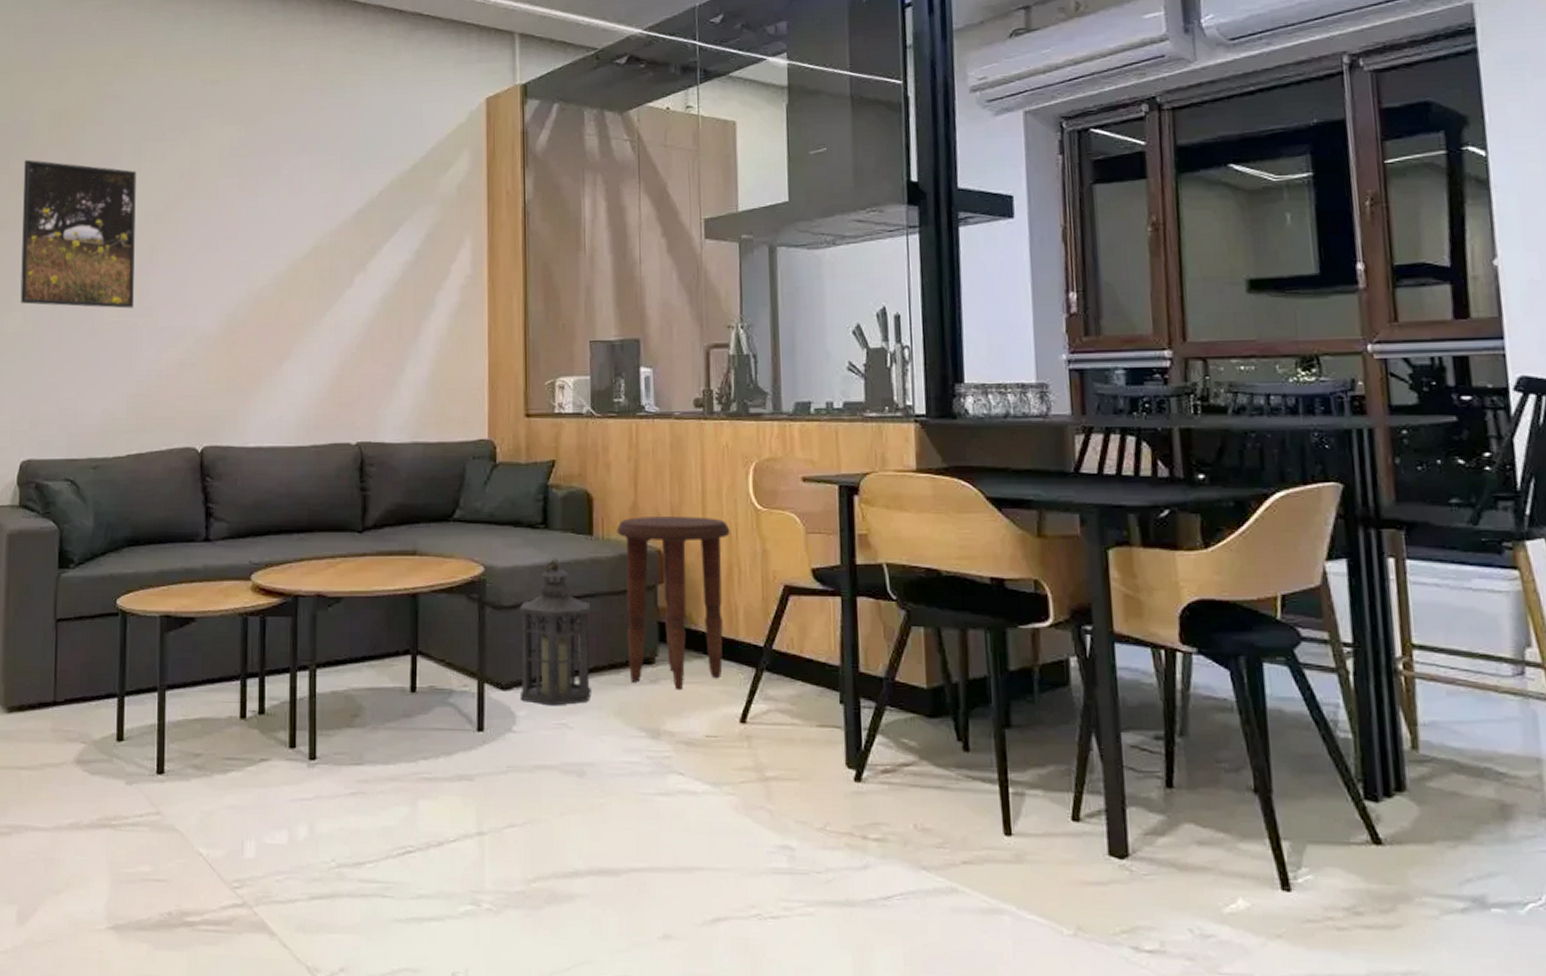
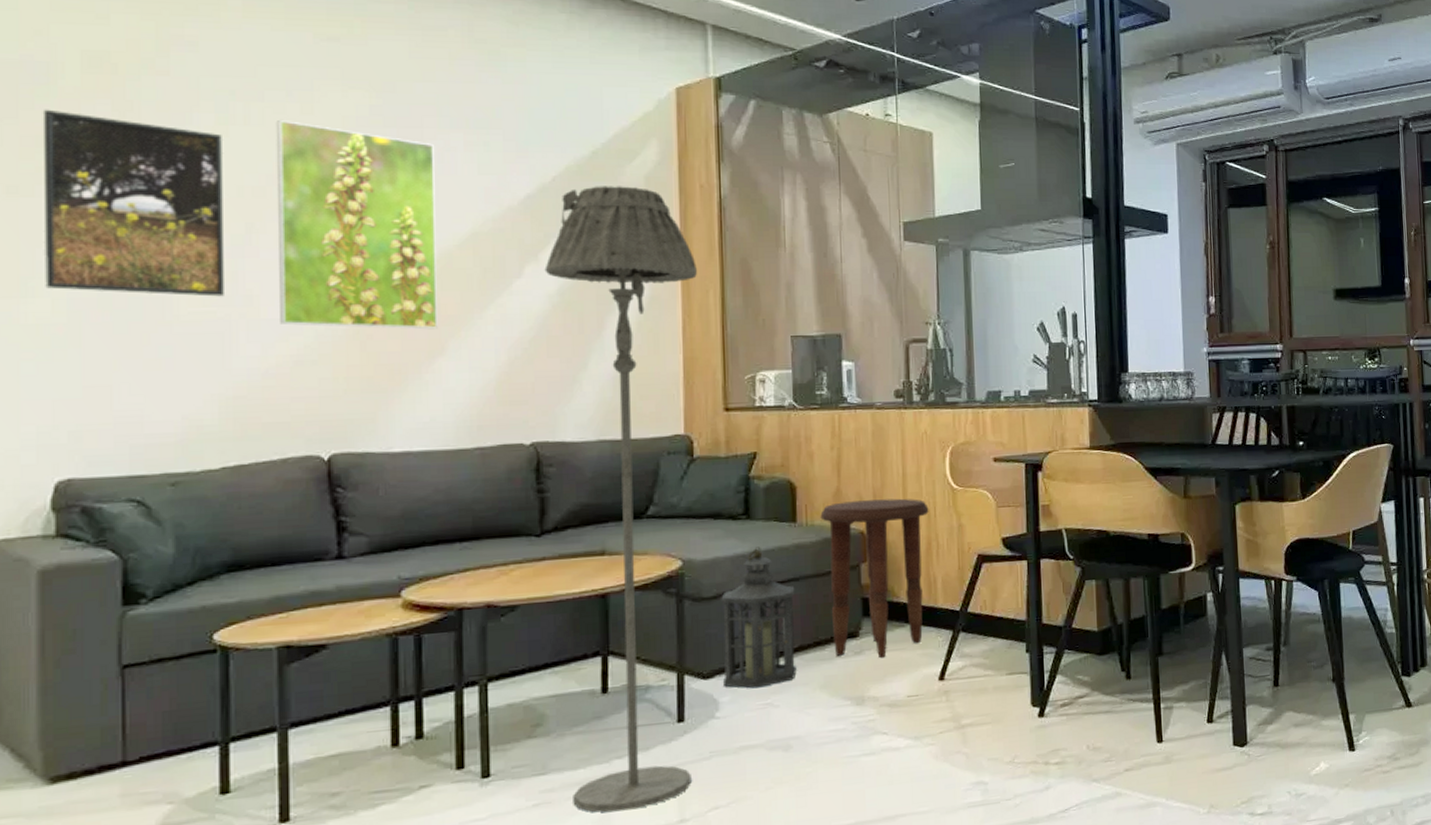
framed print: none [171,155,286,336] -> present [275,120,438,330]
floor lamp: none [371,196,502,814] -> present [544,186,697,813]

